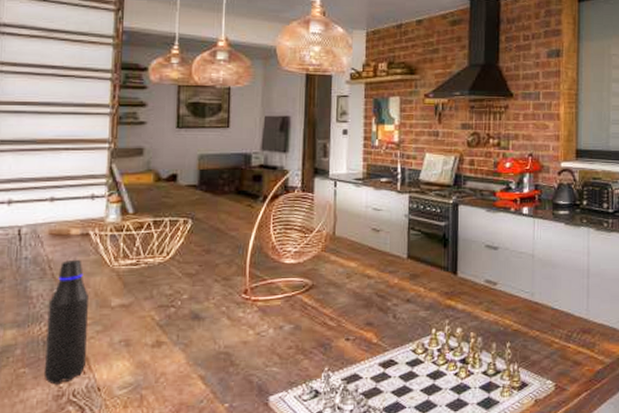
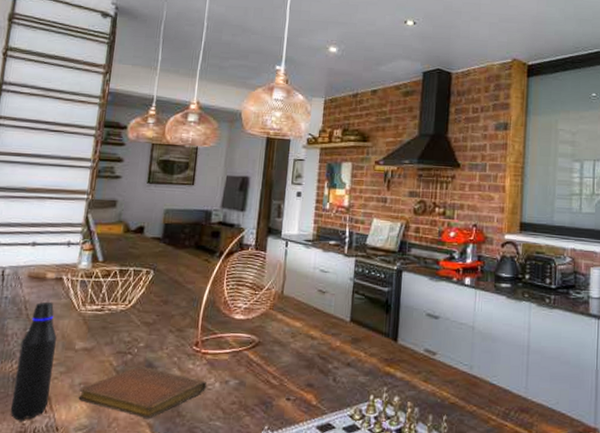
notebook: none [119,319,261,371] -> present [78,366,208,419]

